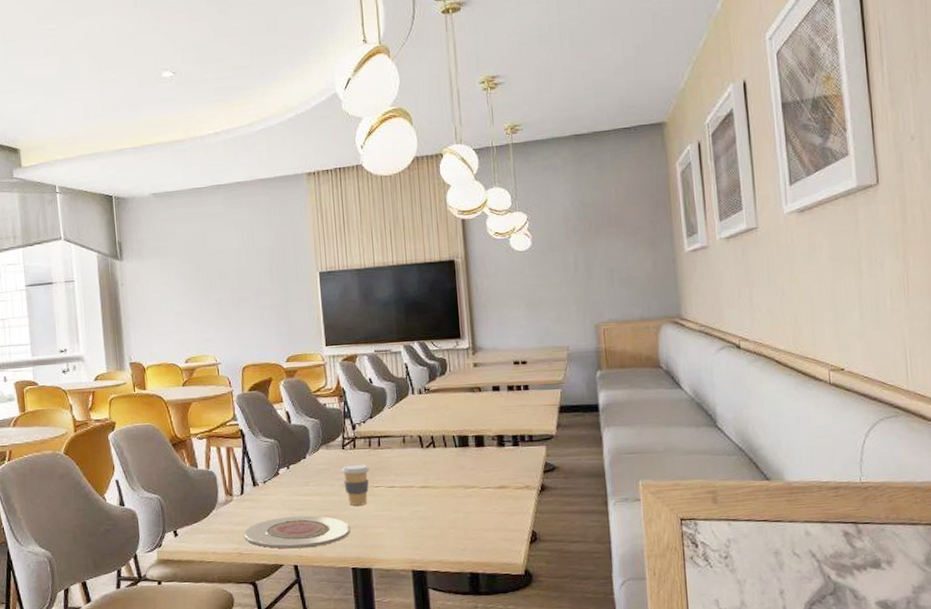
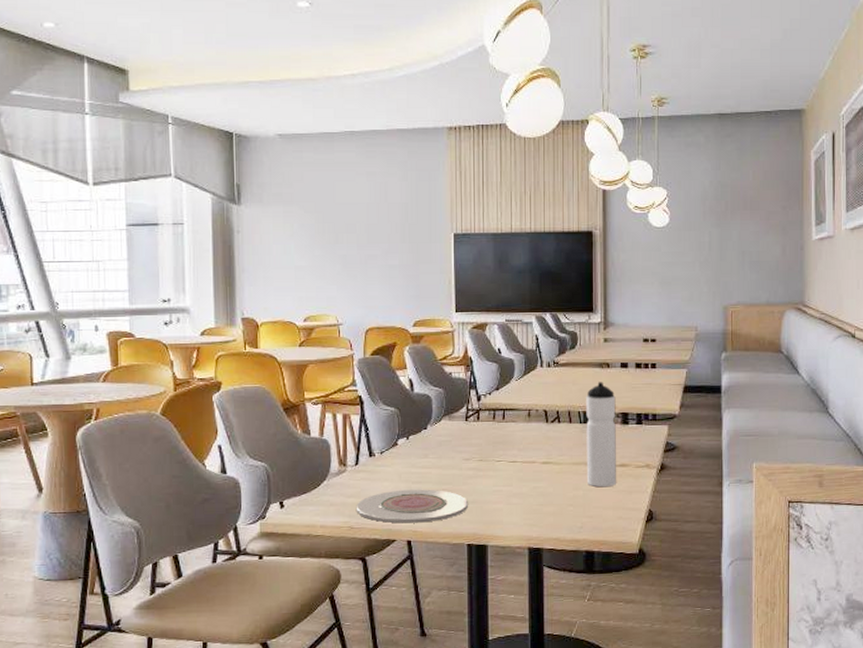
coffee cup: present [341,463,370,506] -> none [463,436,492,480]
water bottle: none [459,406,497,510] -> present [586,382,617,488]

